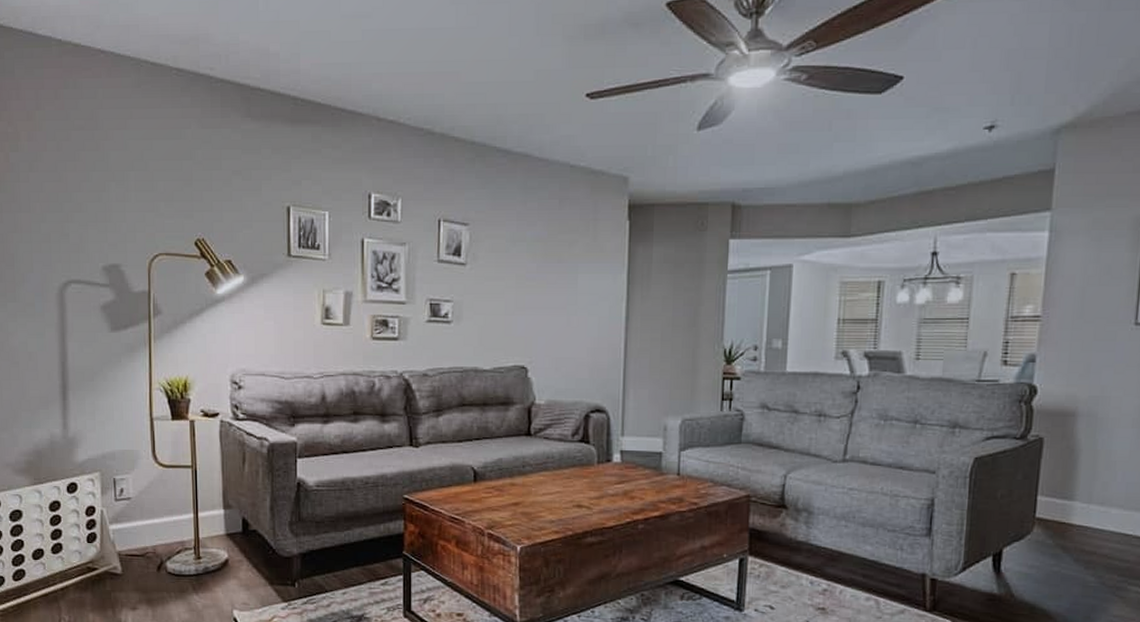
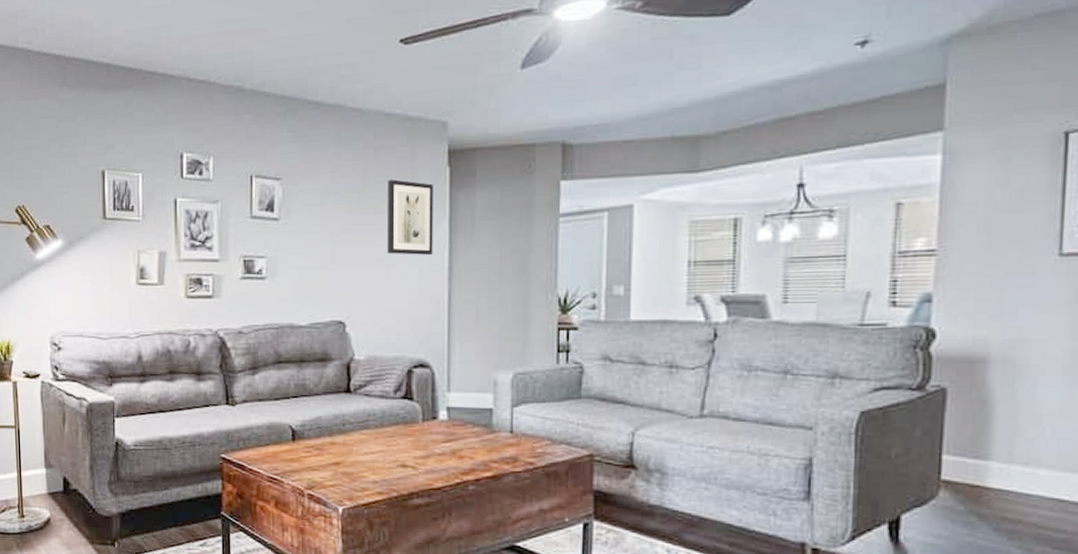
wall art: none [568,230,613,304] -> present [387,179,433,255]

